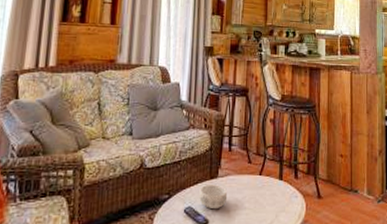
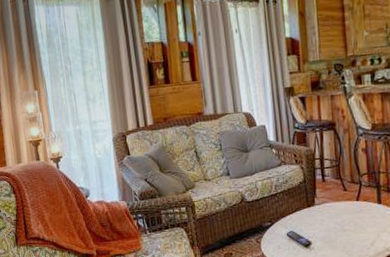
decorative bowl: present [199,185,228,210] -> none [299,211,327,233]

